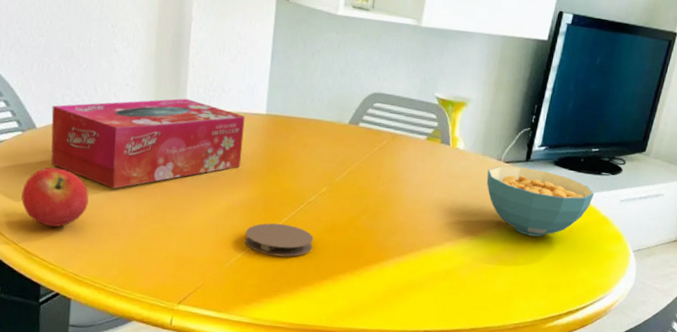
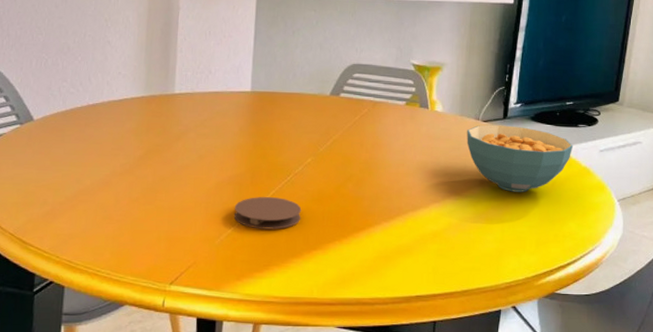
fruit: present [21,167,89,228] -> none [18,157,83,216]
tissue box: present [51,98,245,189] -> none [47,82,231,174]

